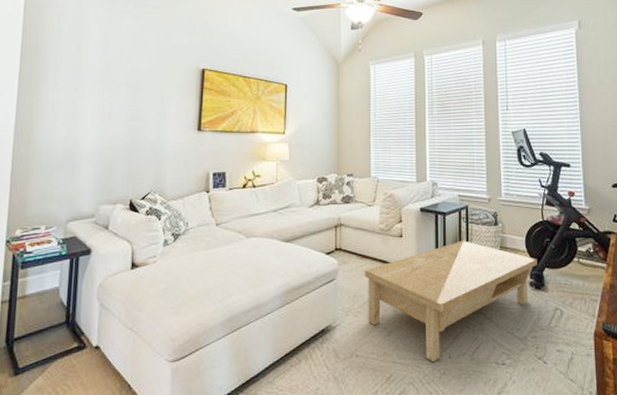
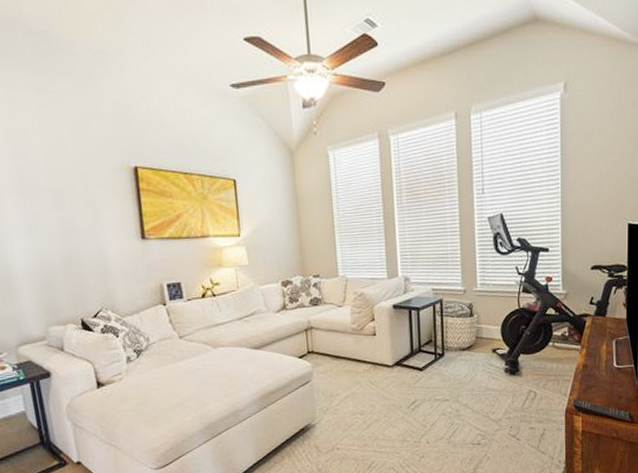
coffee table: present [364,240,537,361] -> none [339,334,513,448]

